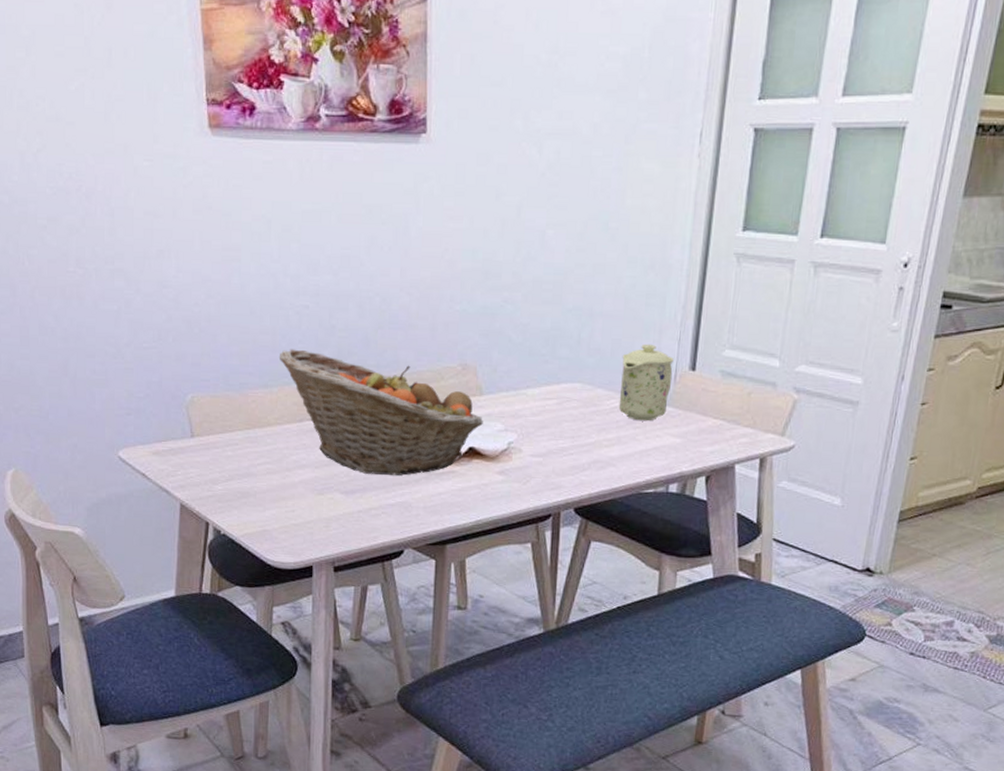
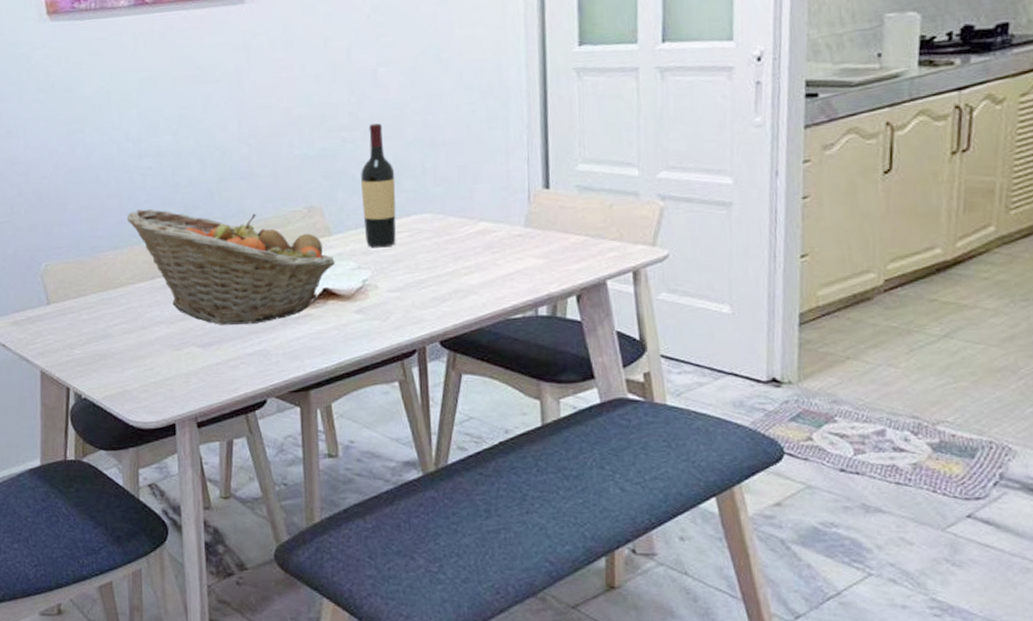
wine bottle: none [515,287,551,413] -> present [361,123,396,248]
mug: present [618,343,674,422] -> none [470,166,527,245]

